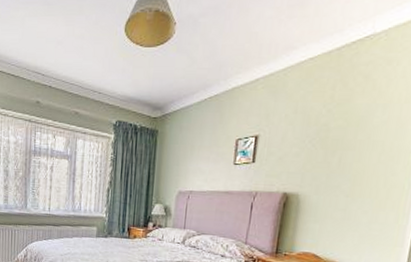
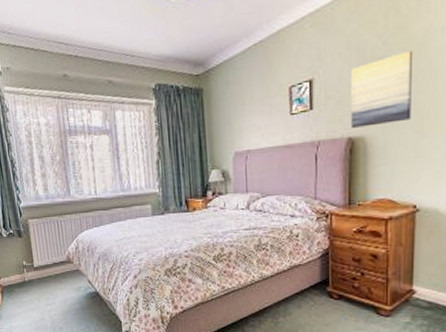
wall art: none [288,121,354,185] -> present [351,50,412,128]

